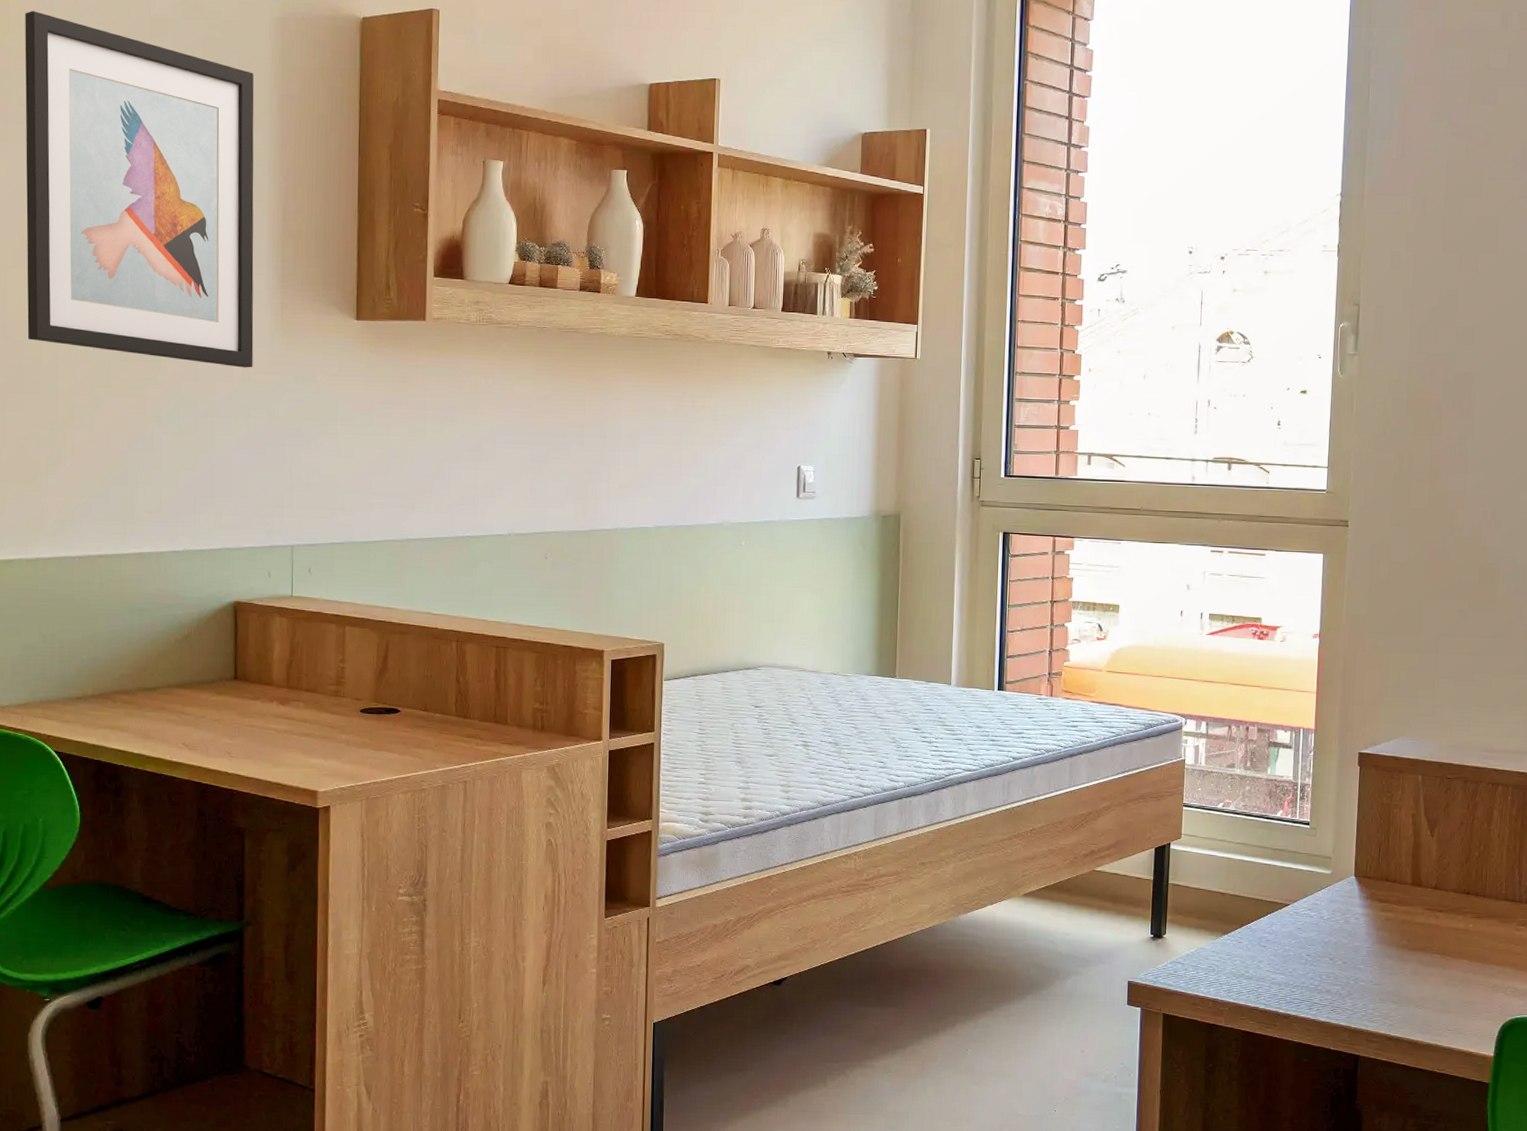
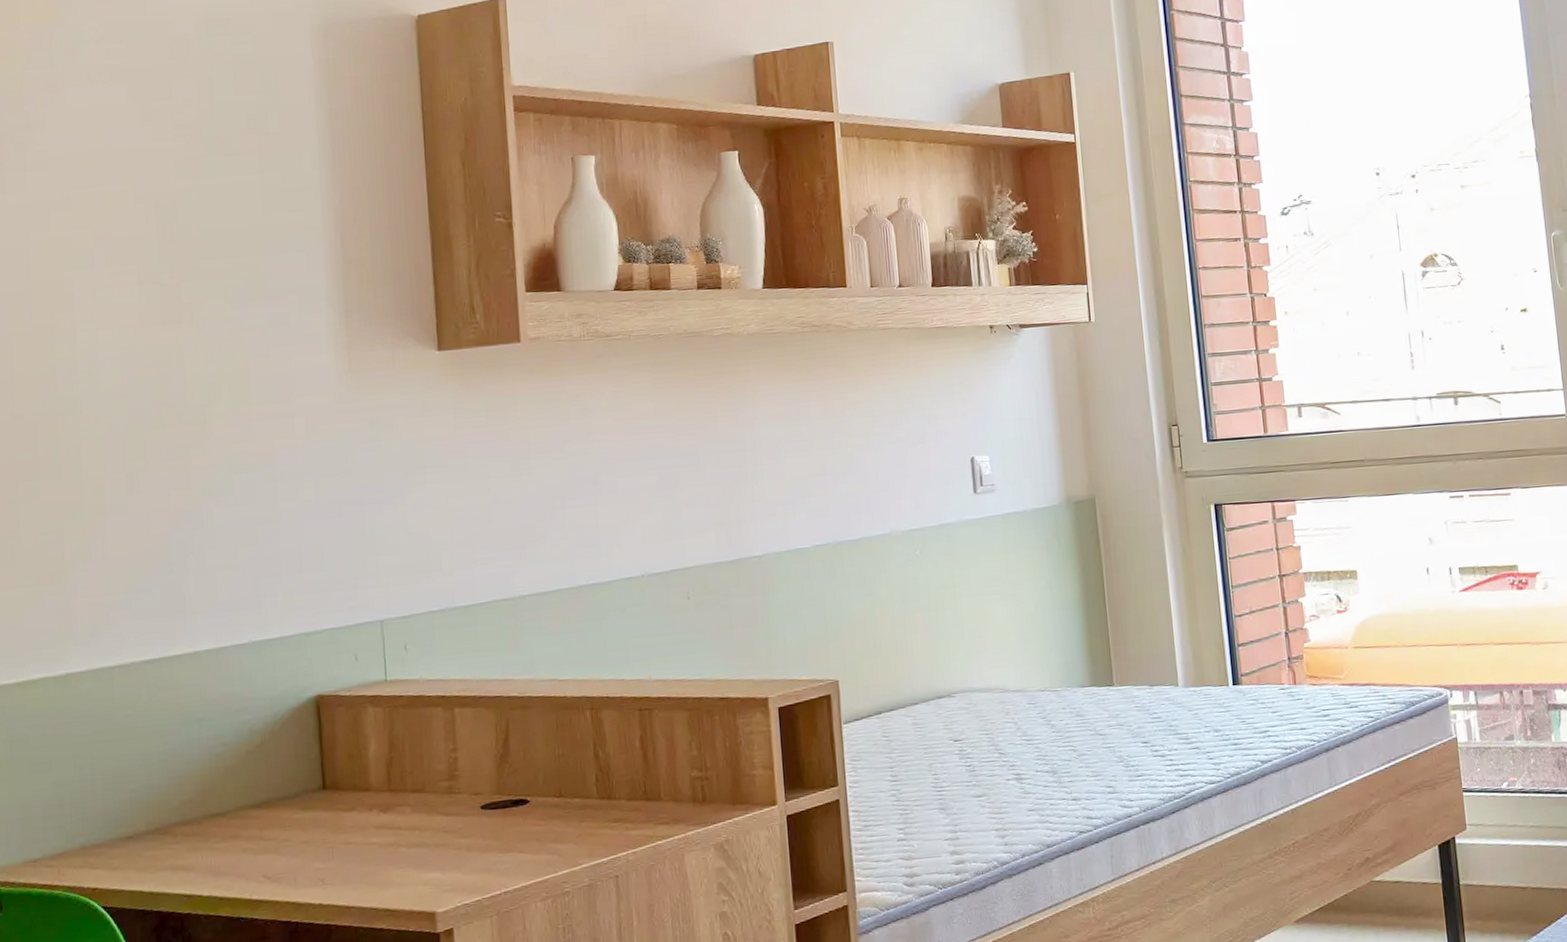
wall art: present [25,11,254,368] -> none [18,45,318,421]

